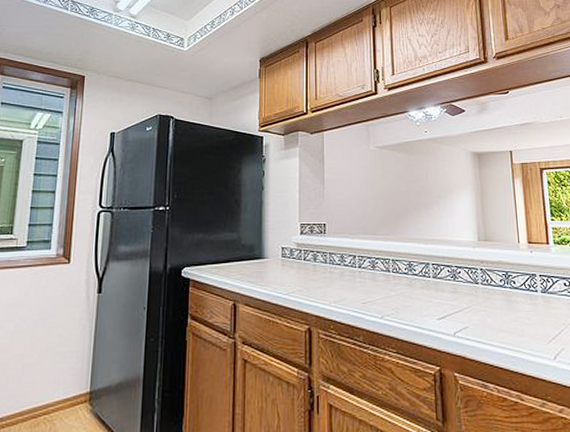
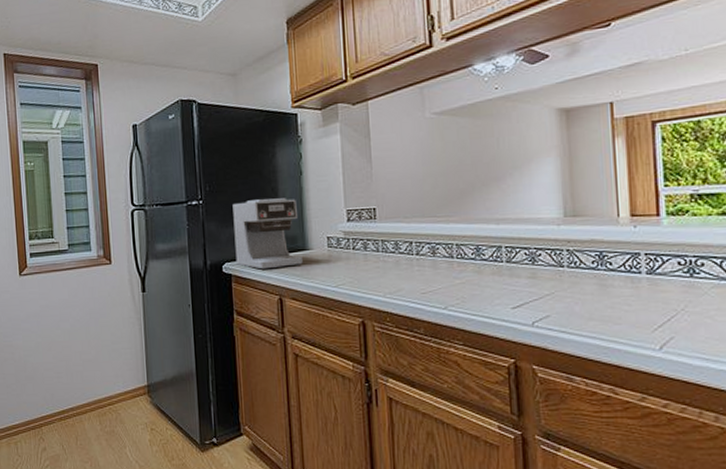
coffee maker: none [195,209,258,275] -> present [232,198,303,270]

